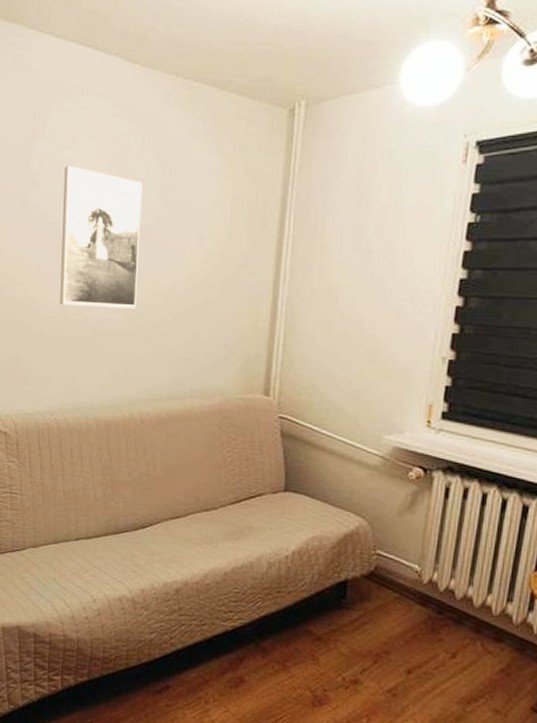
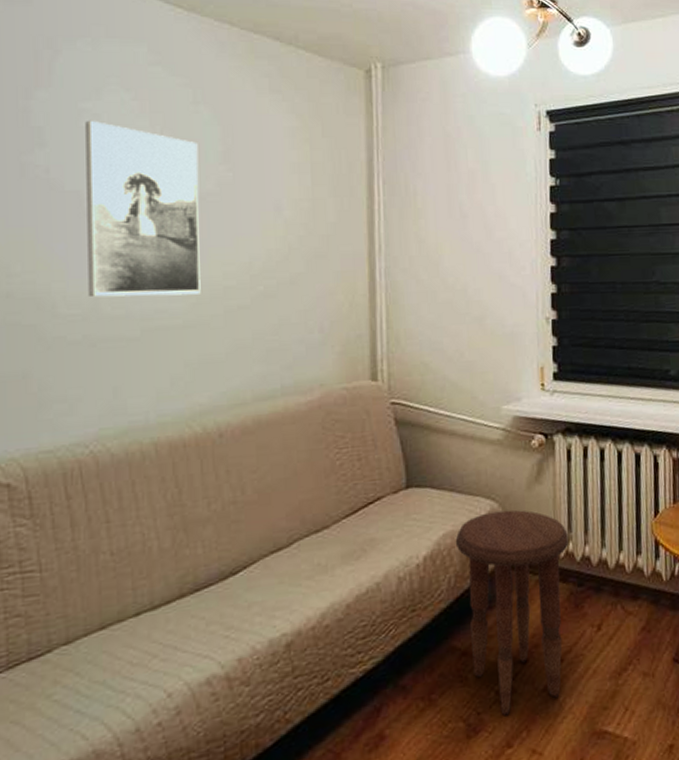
side table: none [322,527,434,701] -> present [455,510,569,716]

